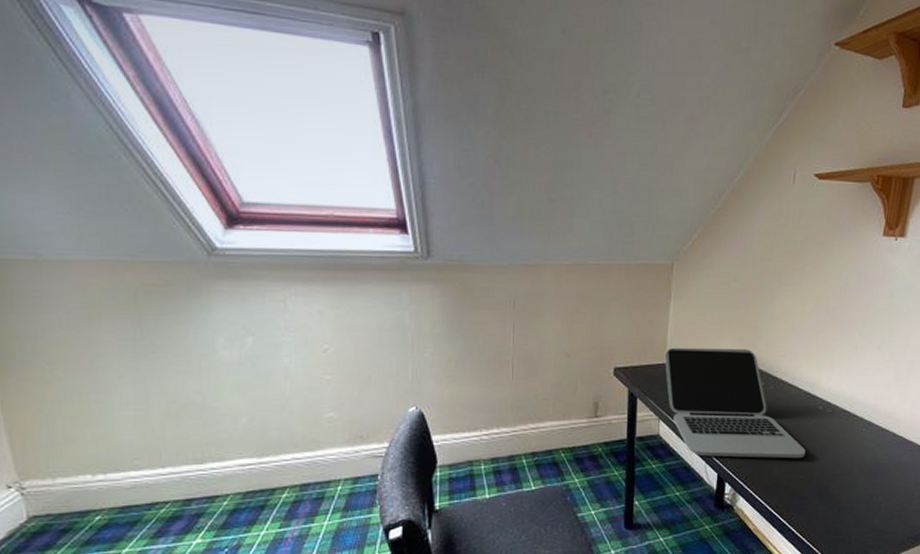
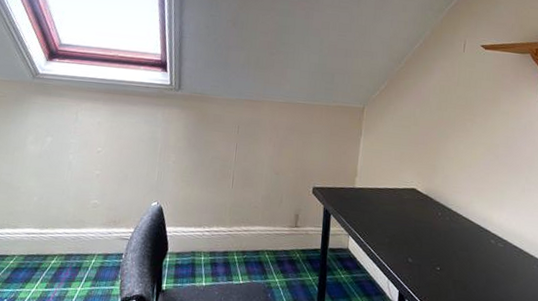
laptop: present [664,347,806,459] -> none [354,175,480,287]

